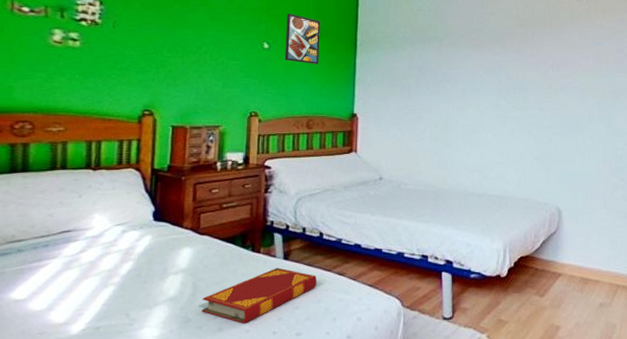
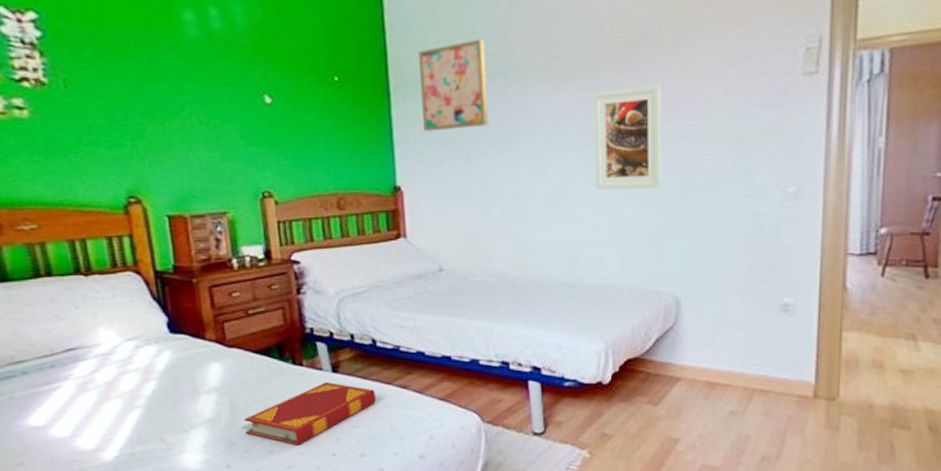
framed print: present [284,13,321,64] -> none [289,50,342,122]
wall art: none [378,15,428,76] -> present [419,38,489,132]
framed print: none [501,53,549,126] -> present [593,84,661,190]

